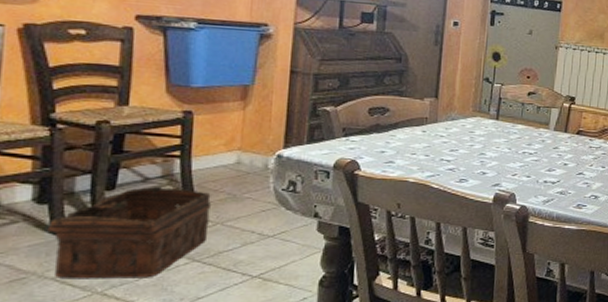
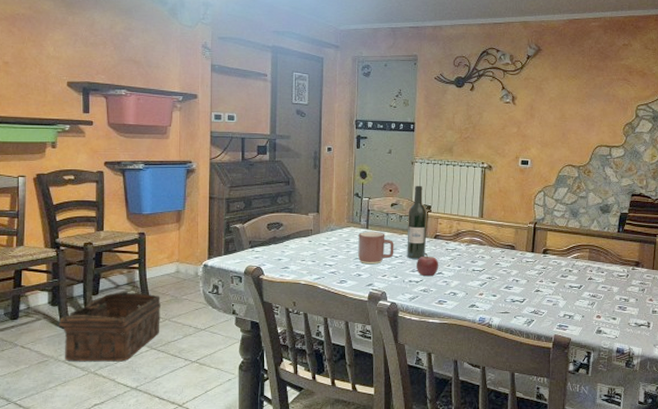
mug: none [484,123,529,162] -> present [358,232,394,265]
wine bottle: none [543,73,570,157] -> present [407,185,427,259]
fruit: none [552,149,580,176] -> present [416,252,439,276]

